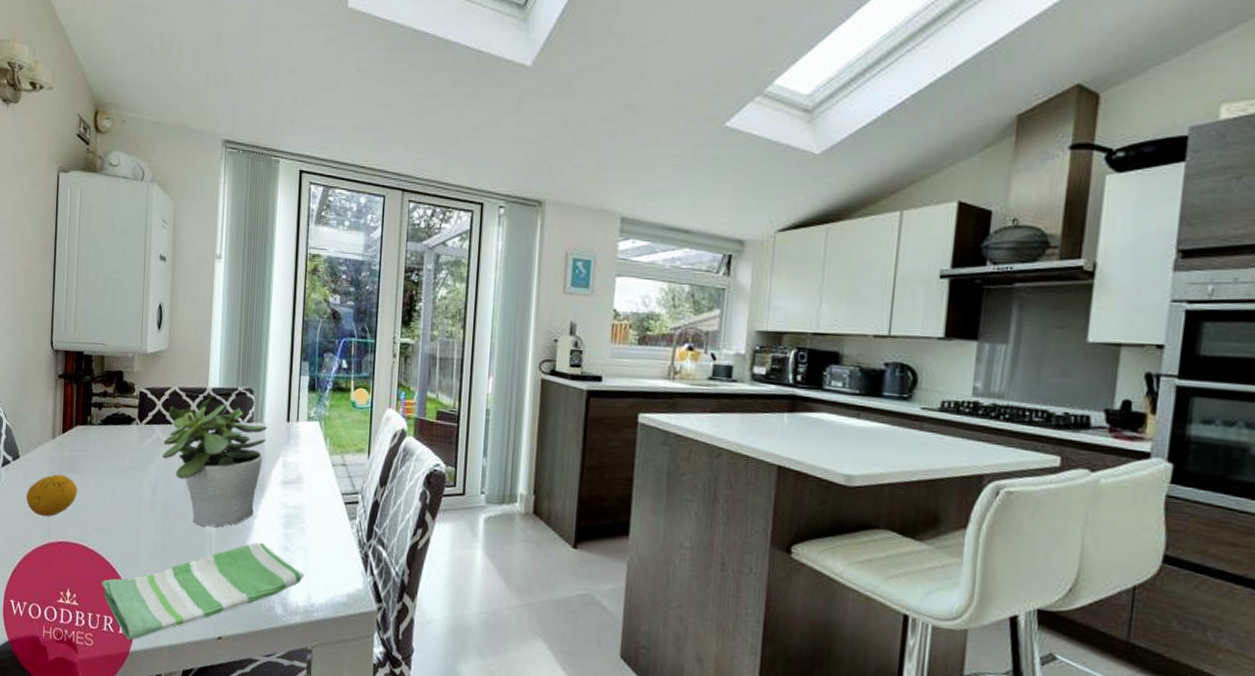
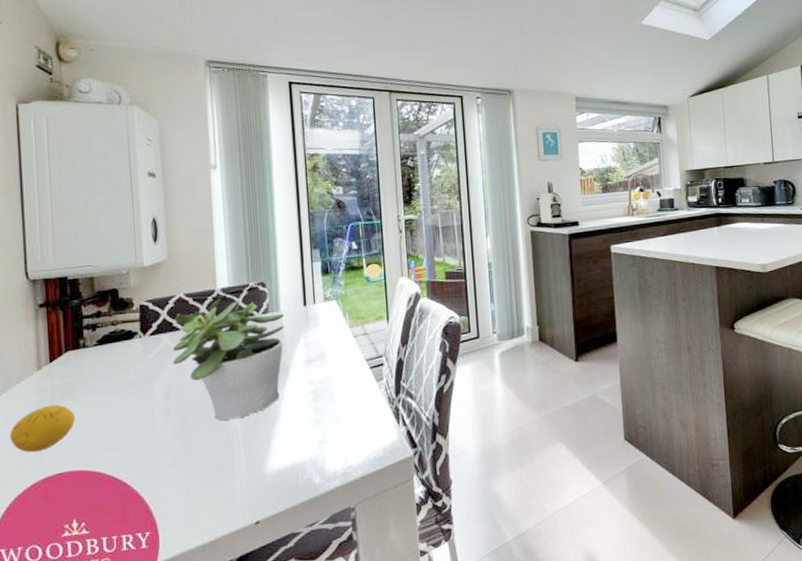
dish towel: present [101,542,305,640] -> none [115,421,339,553]

